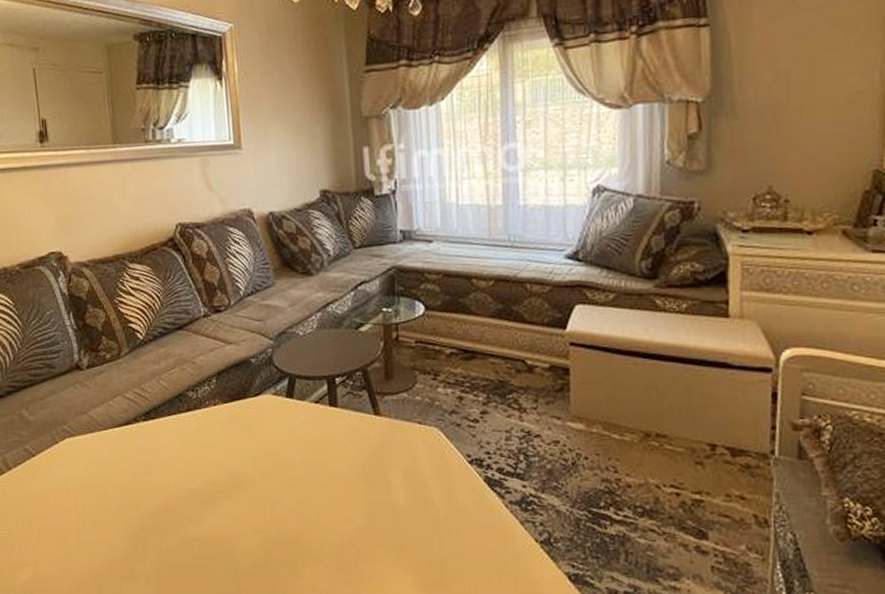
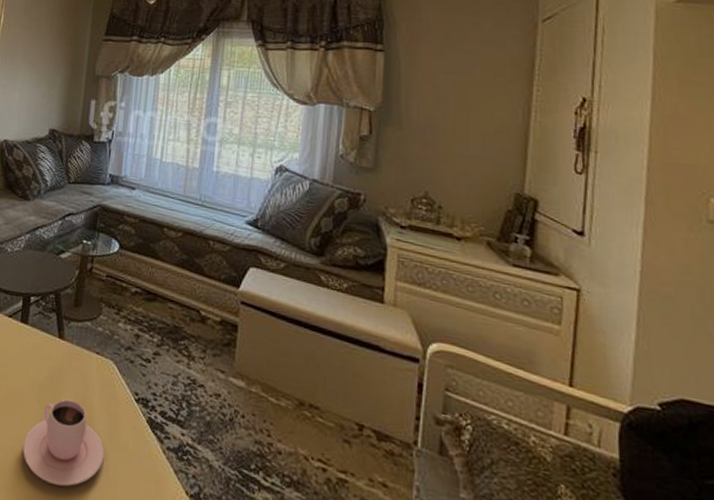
teacup: none [357,474,444,556] -> present [23,399,105,487]

